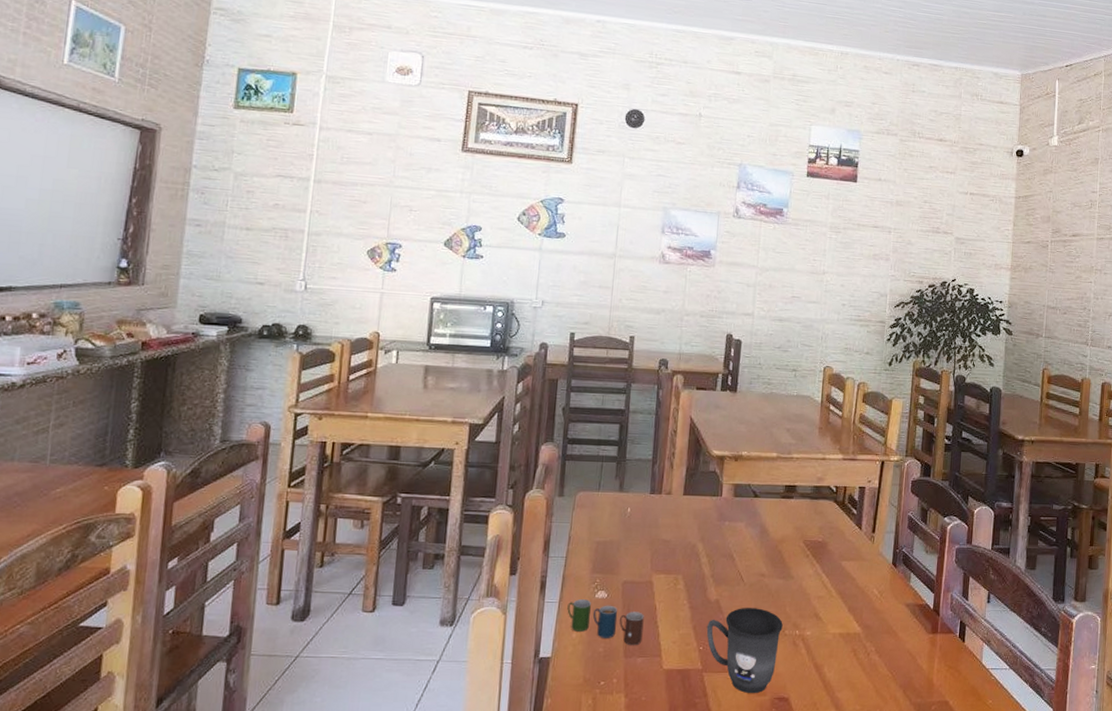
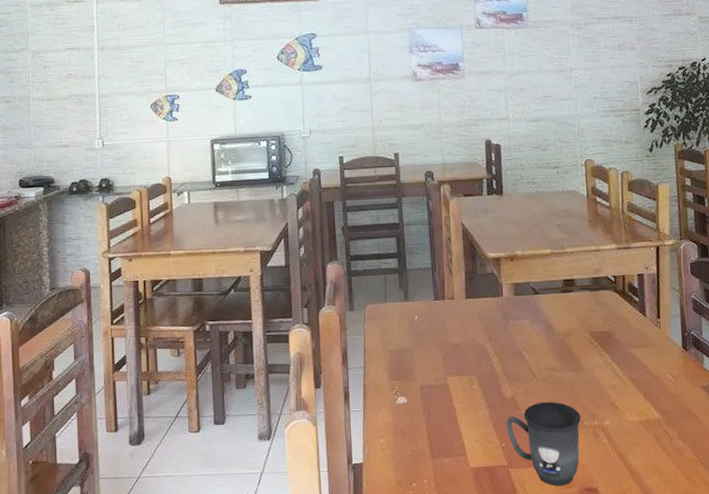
cup: present [567,599,644,646] -> none [372,406,446,447]

